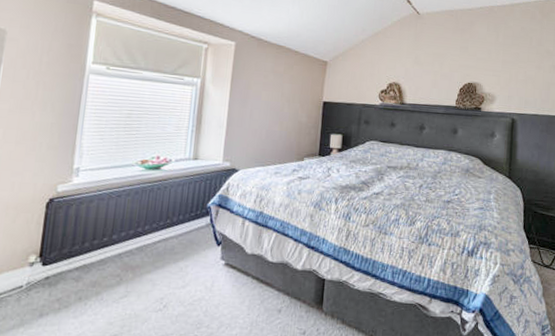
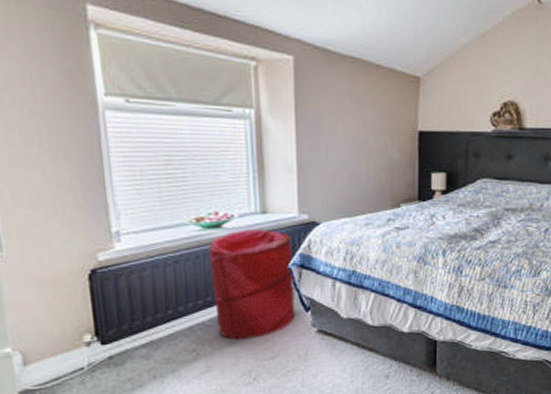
laundry hamper: none [141,172,214,268] -> present [208,229,295,340]

